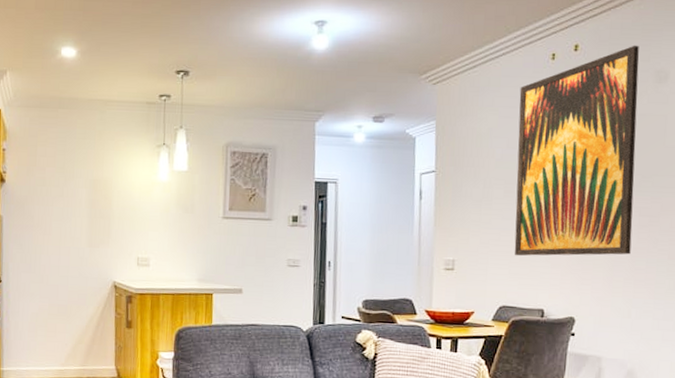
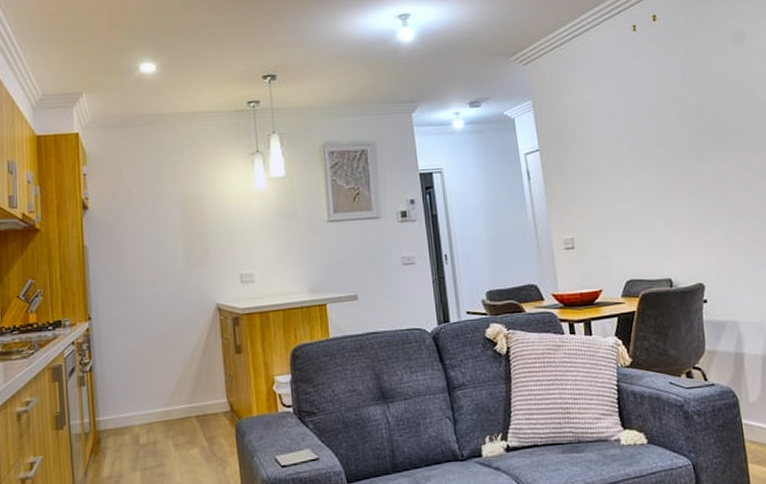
wall art: present [514,45,639,256] -> none [608,10,745,227]

